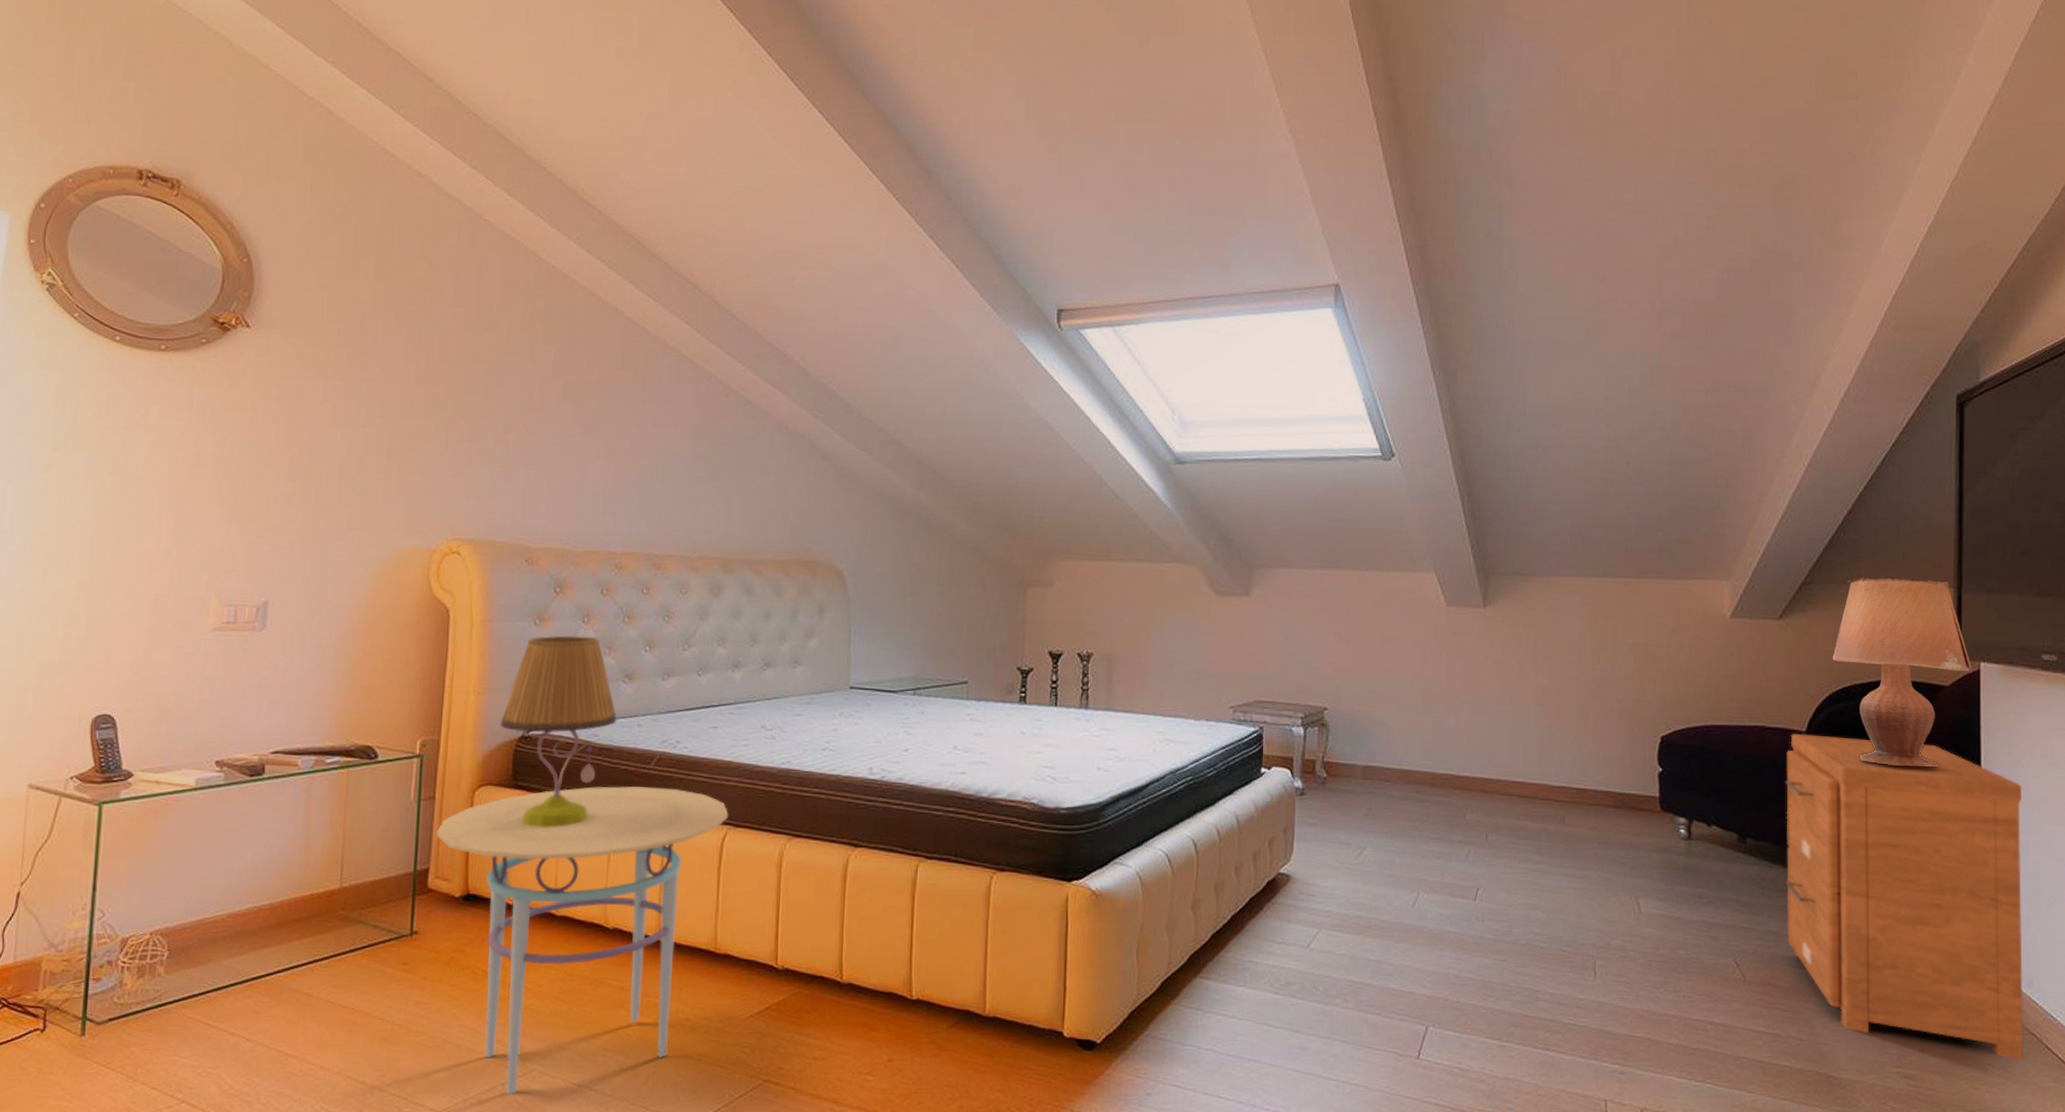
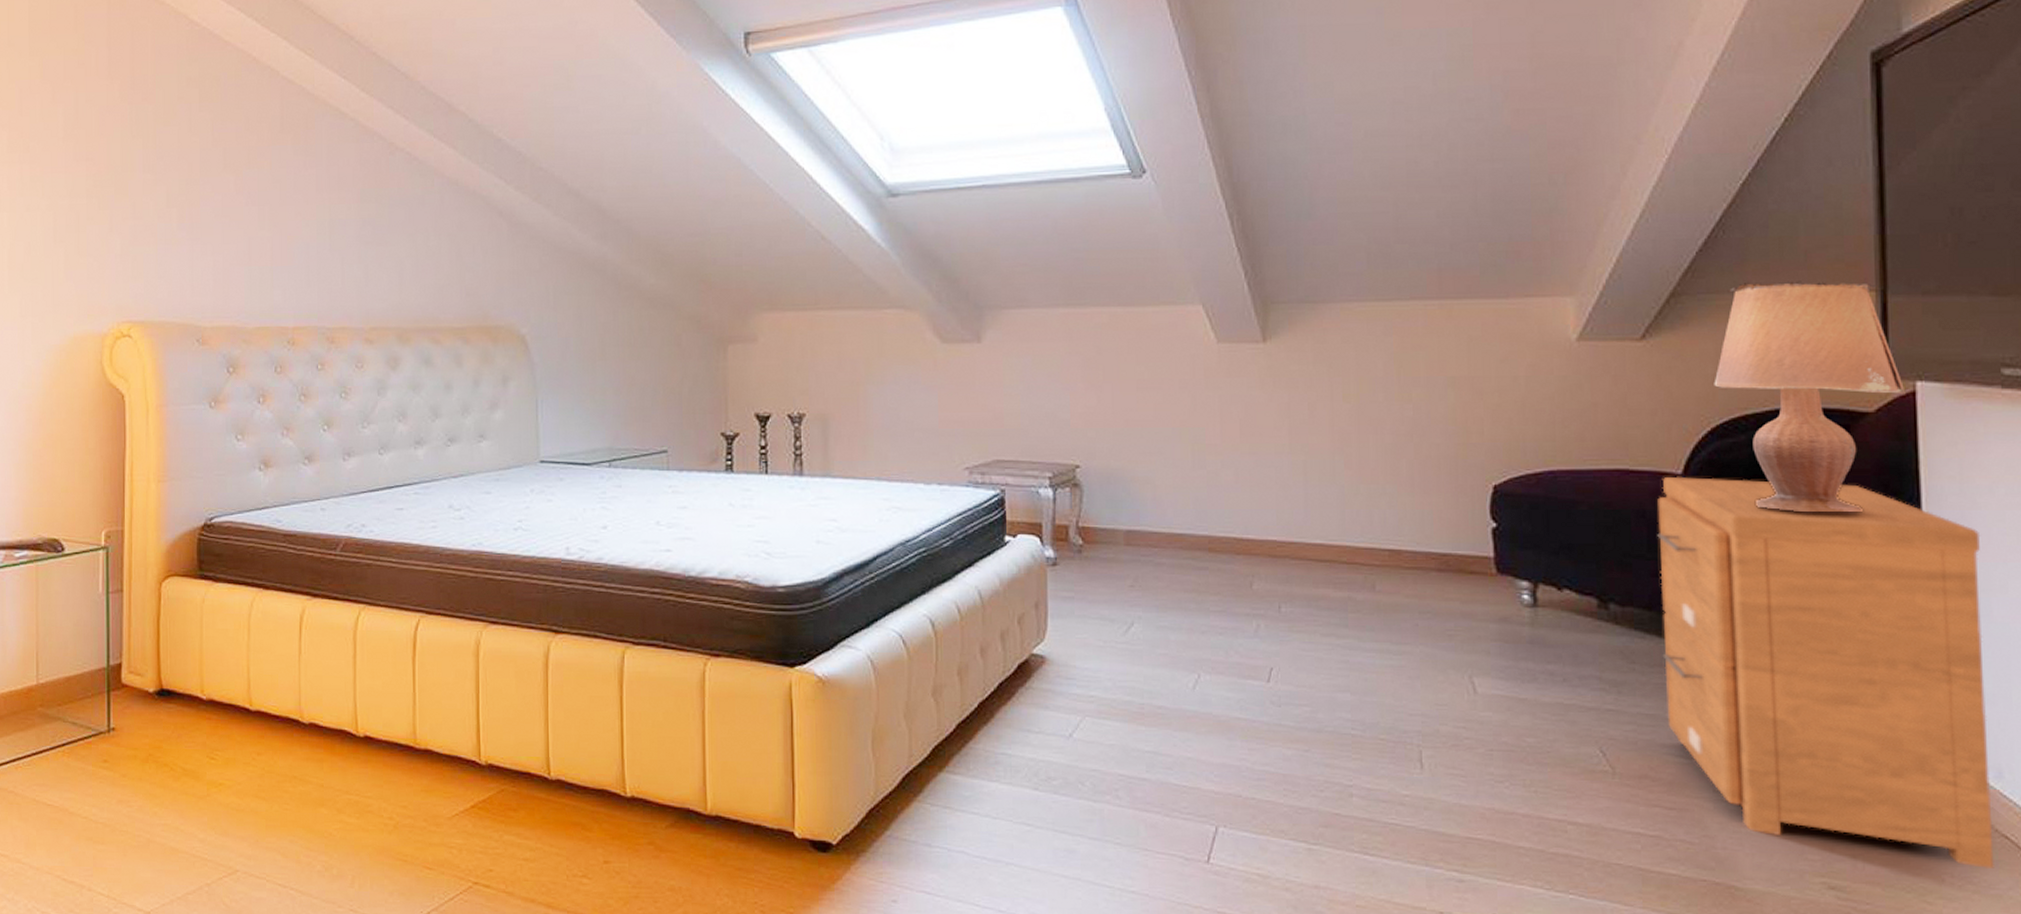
side table: present [436,786,729,1094] -> none [126,574,420,895]
table lamp: present [500,635,617,828] -> none [182,417,299,619]

